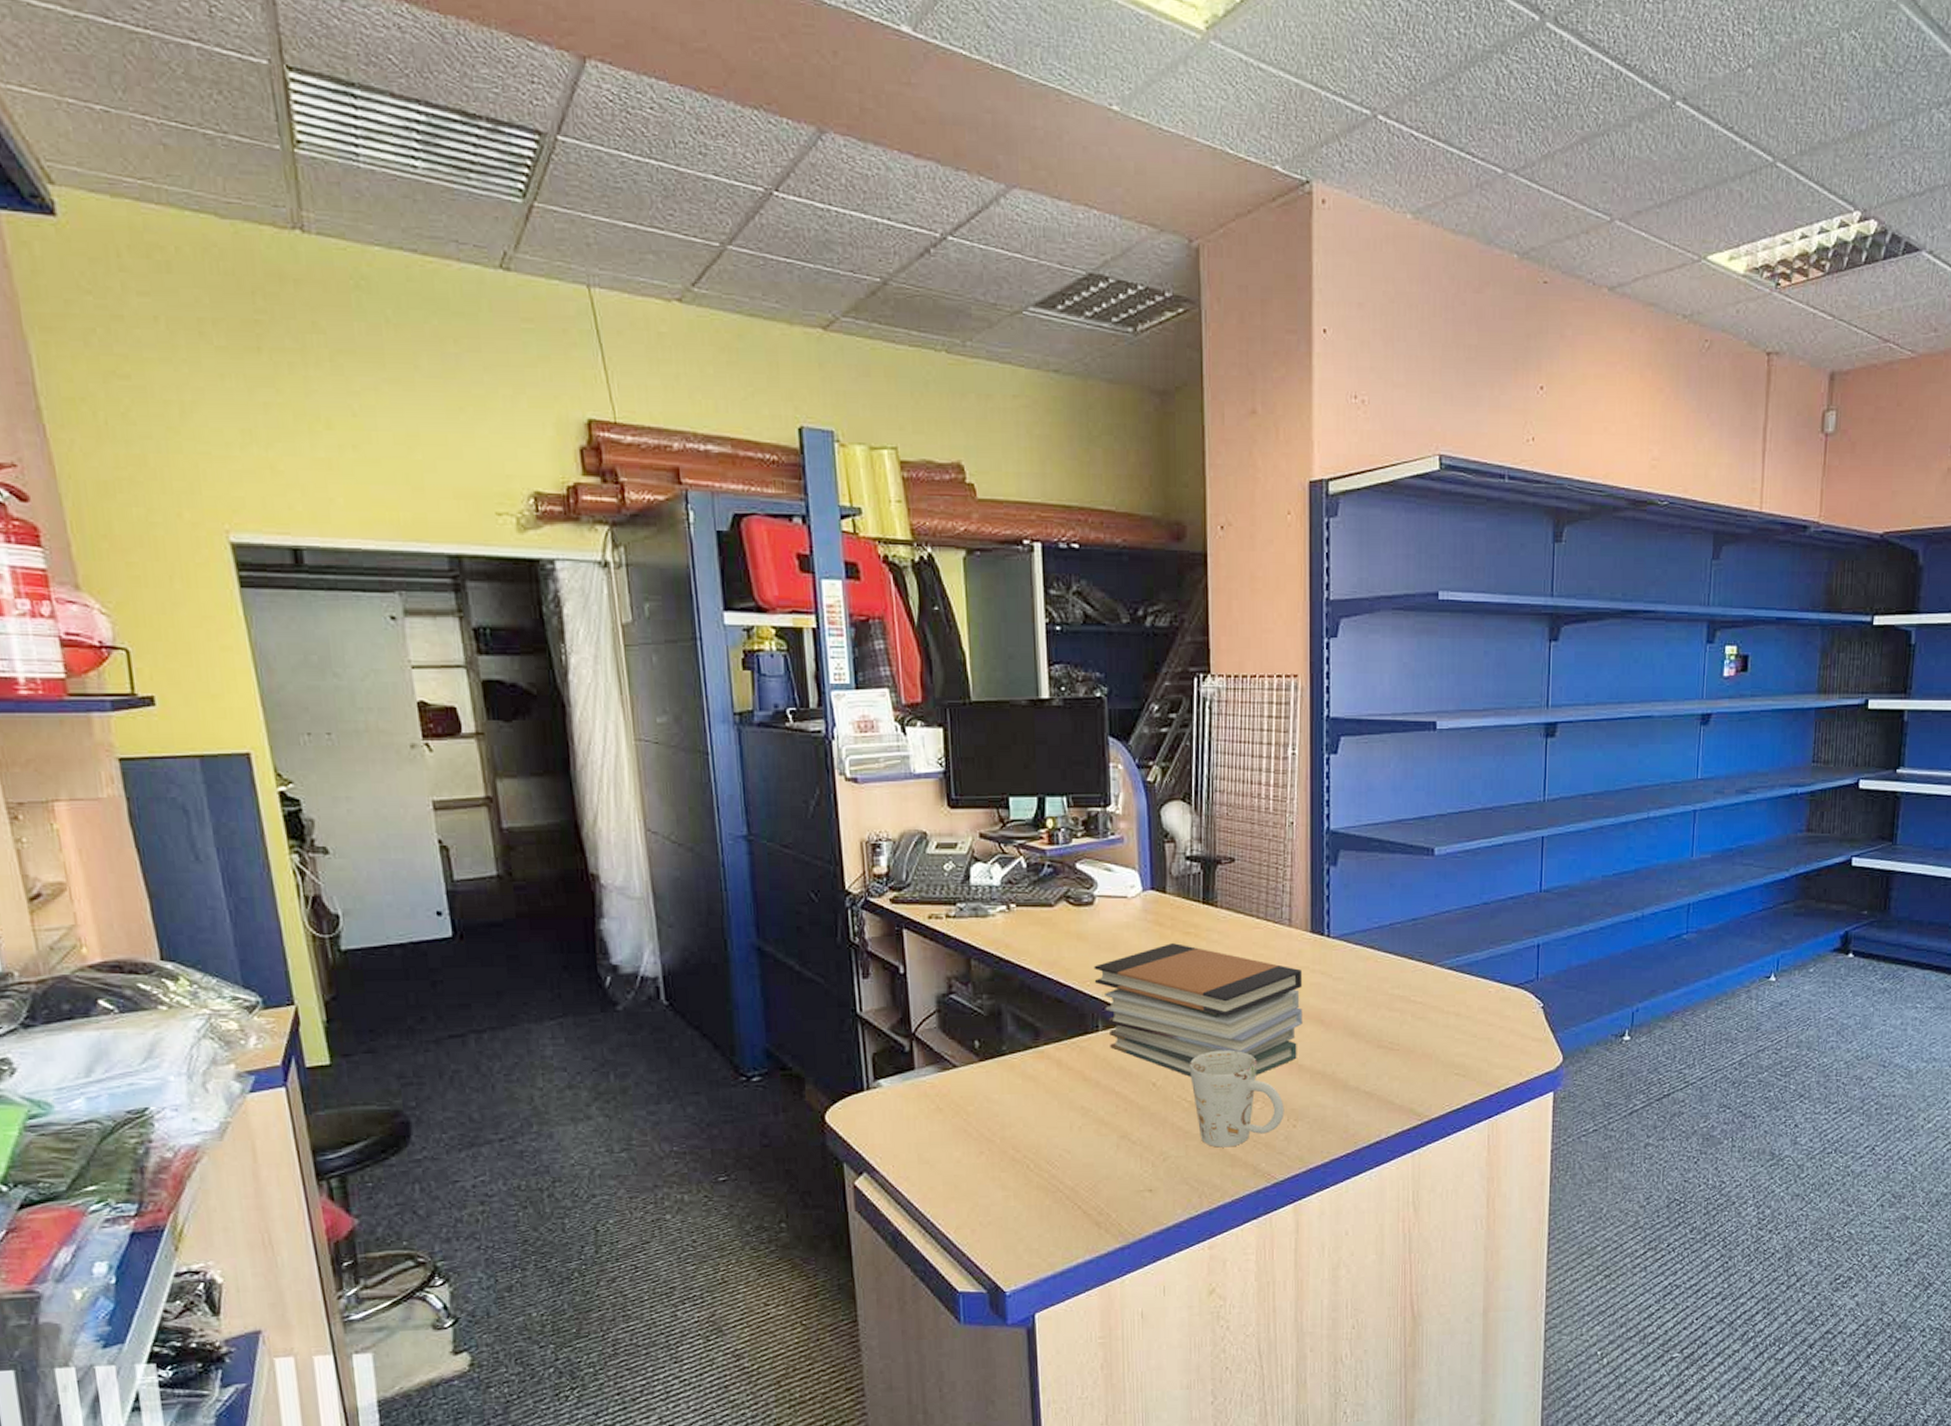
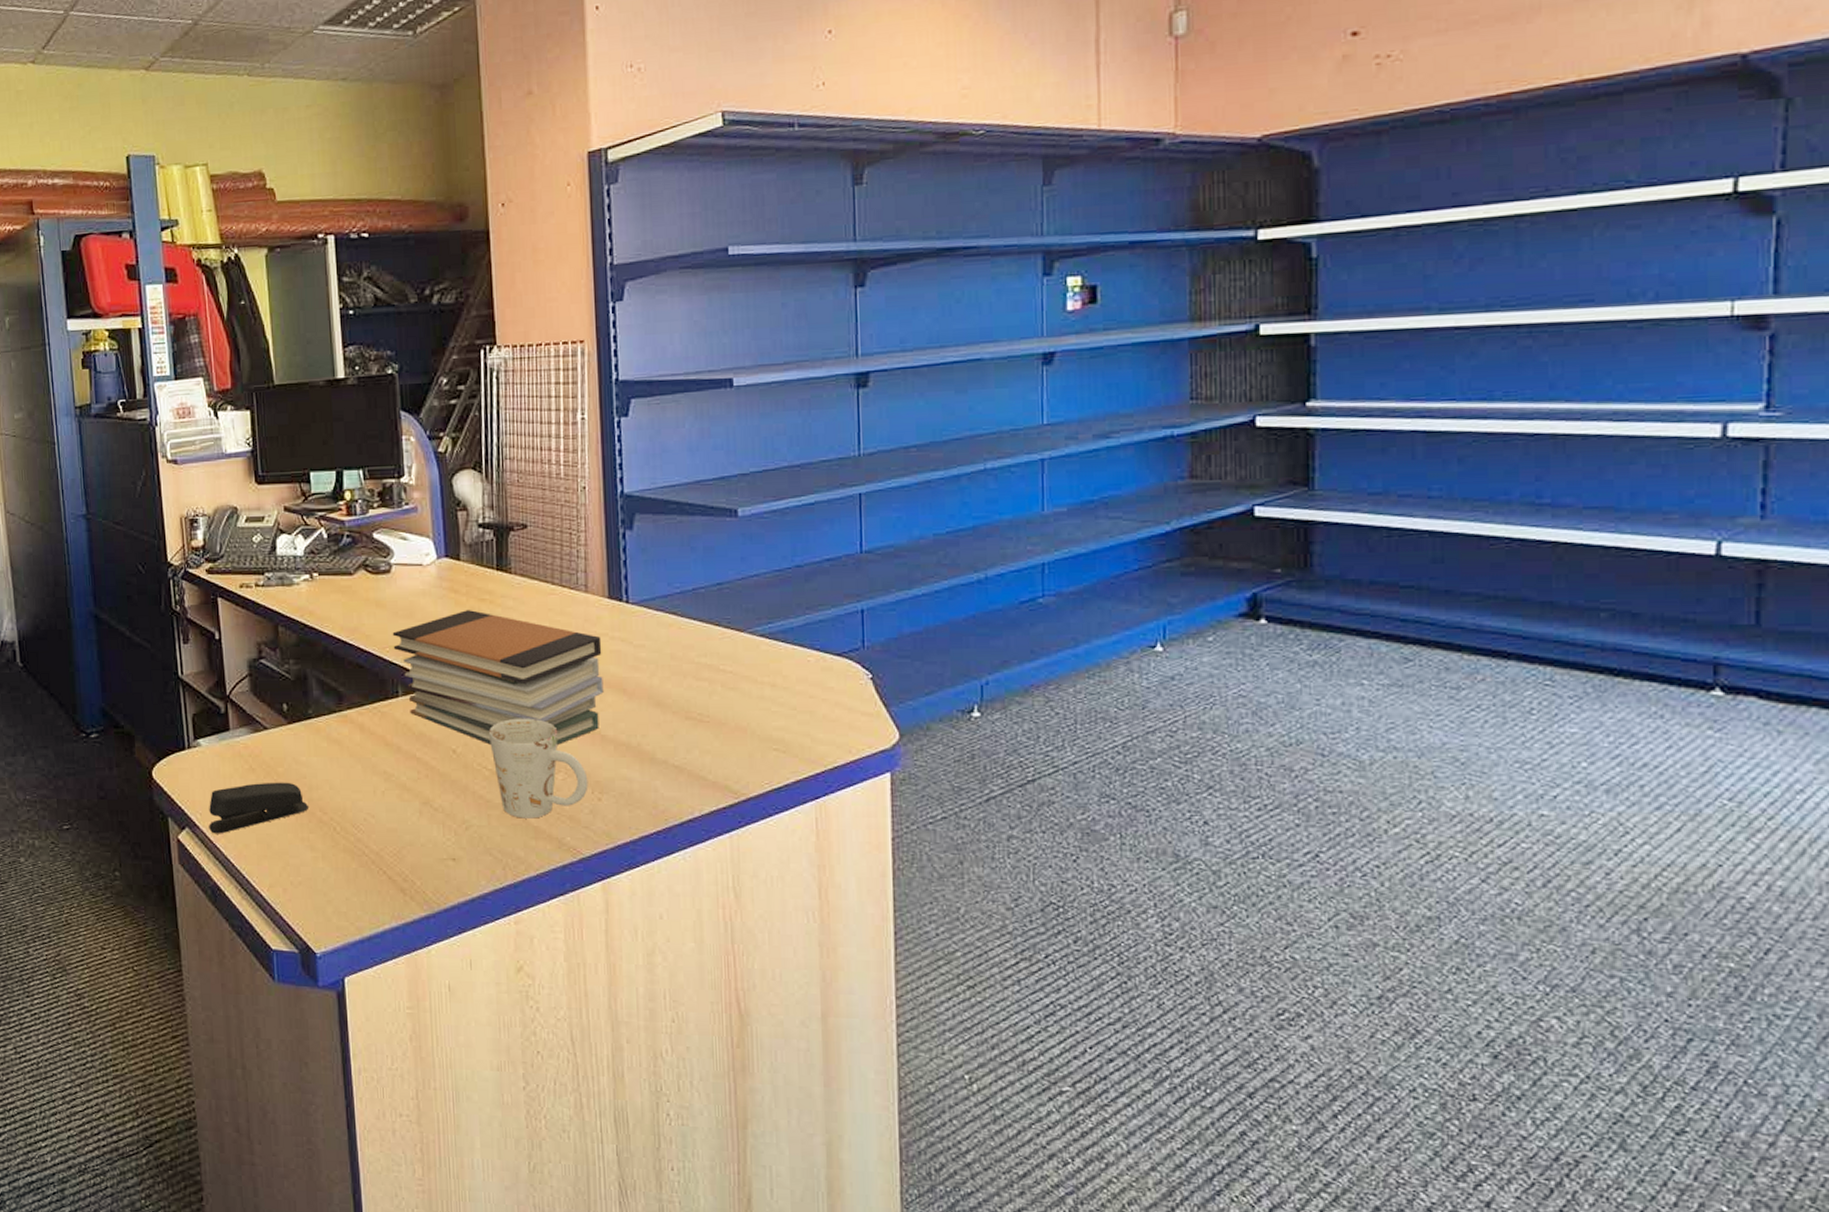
stapler: none [890,1121,1000,1178] -> present [209,782,308,834]

